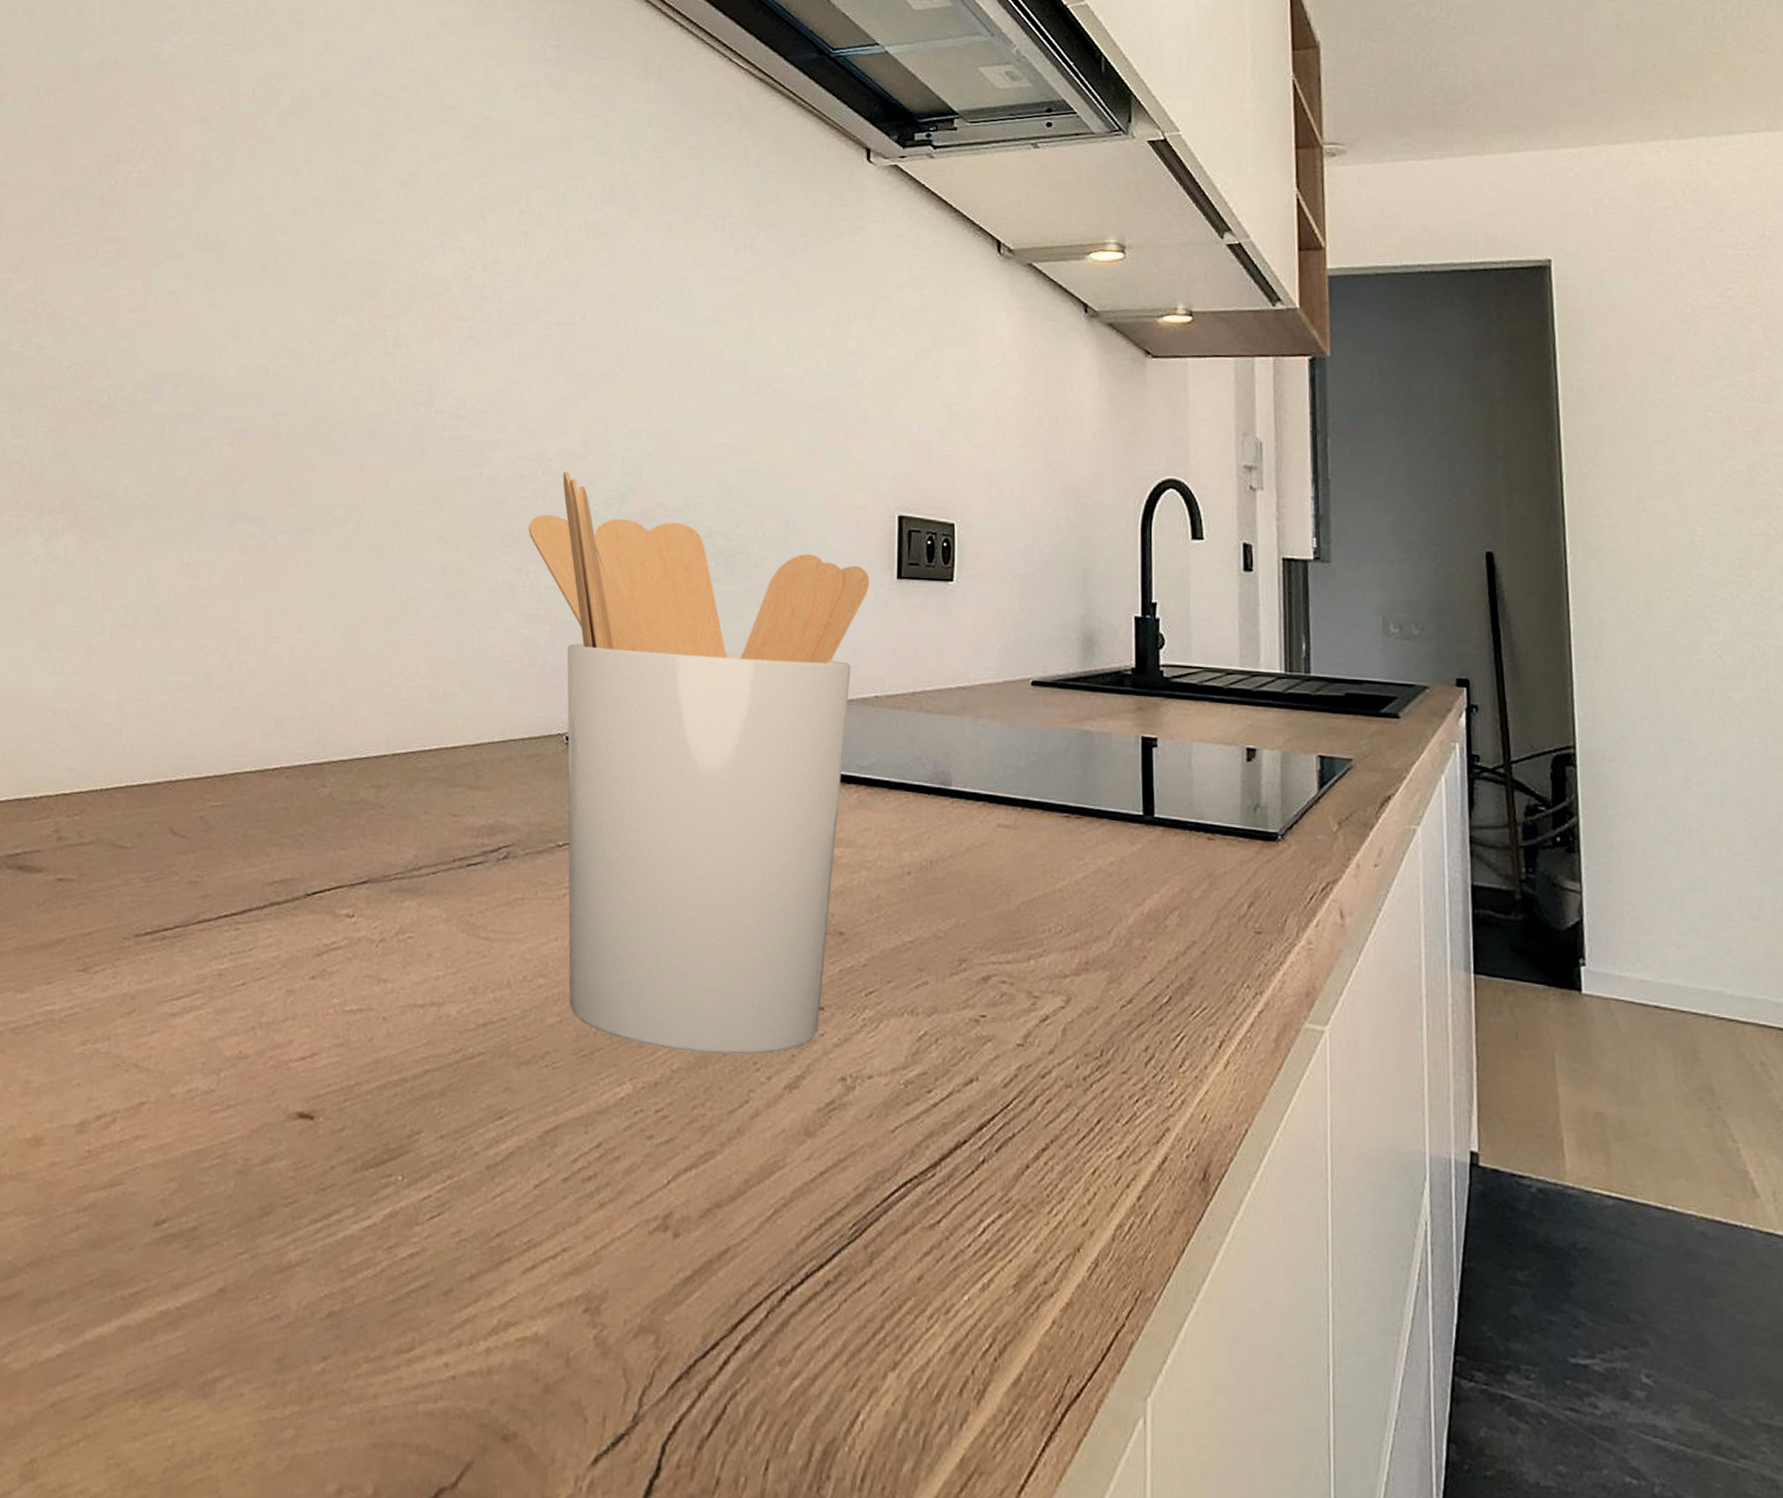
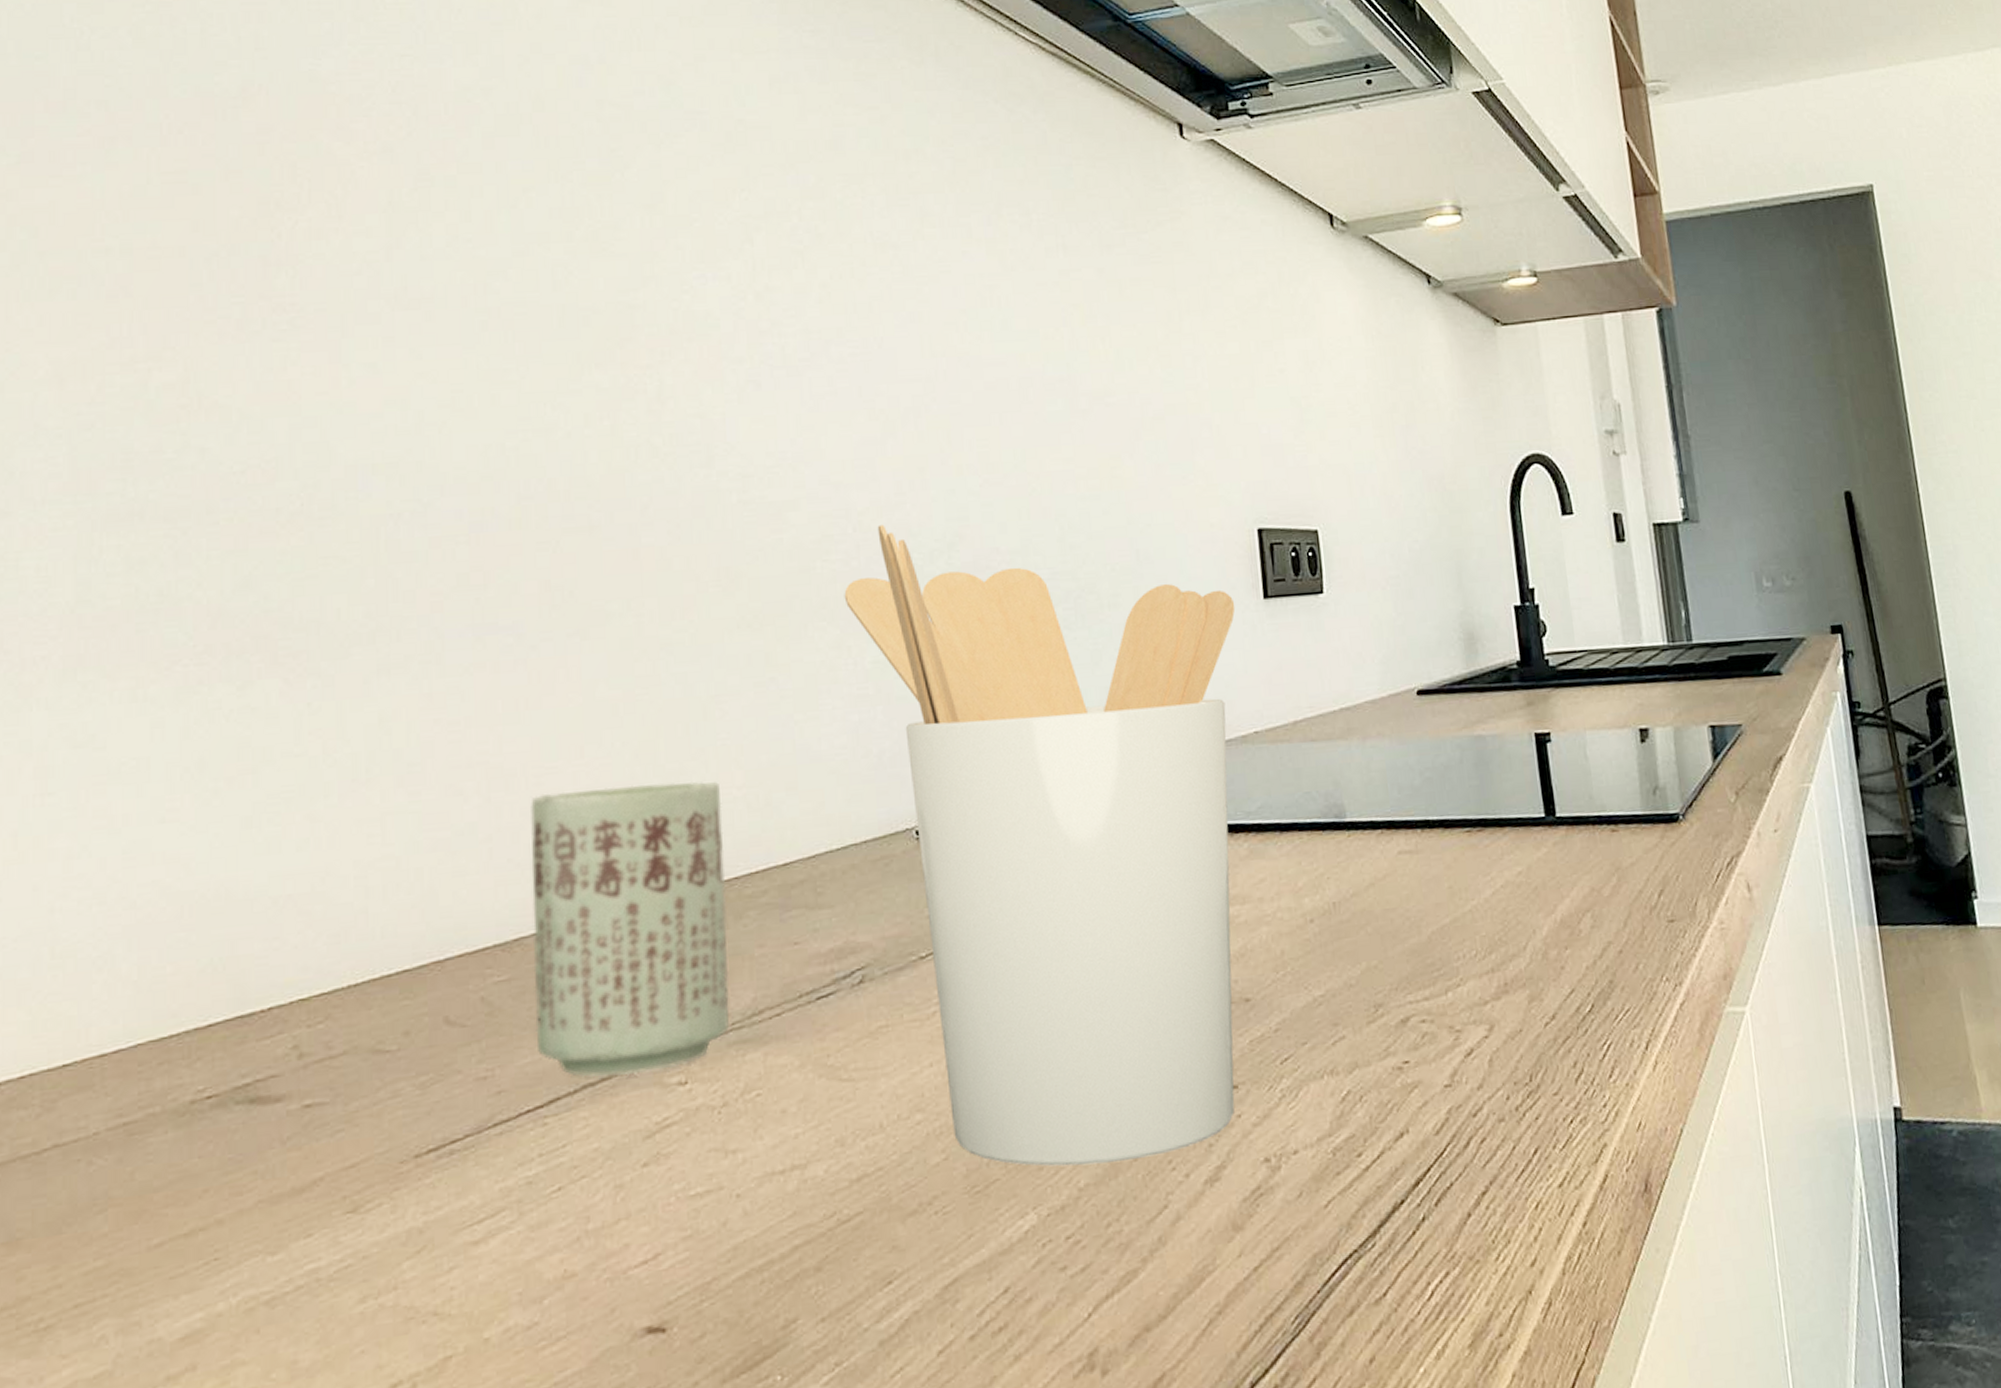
cup: none [239,658,408,902] -> present [531,781,730,1078]

